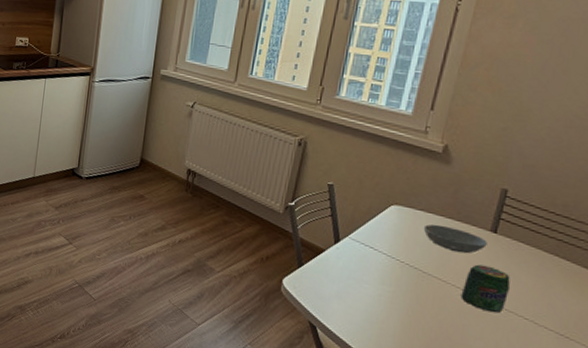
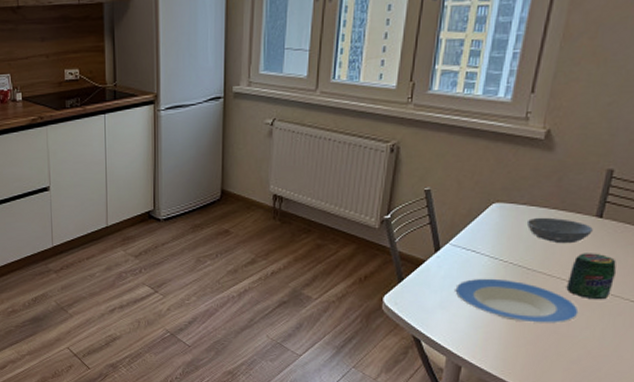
plate: none [352,274,473,331] -> present [455,278,579,324]

